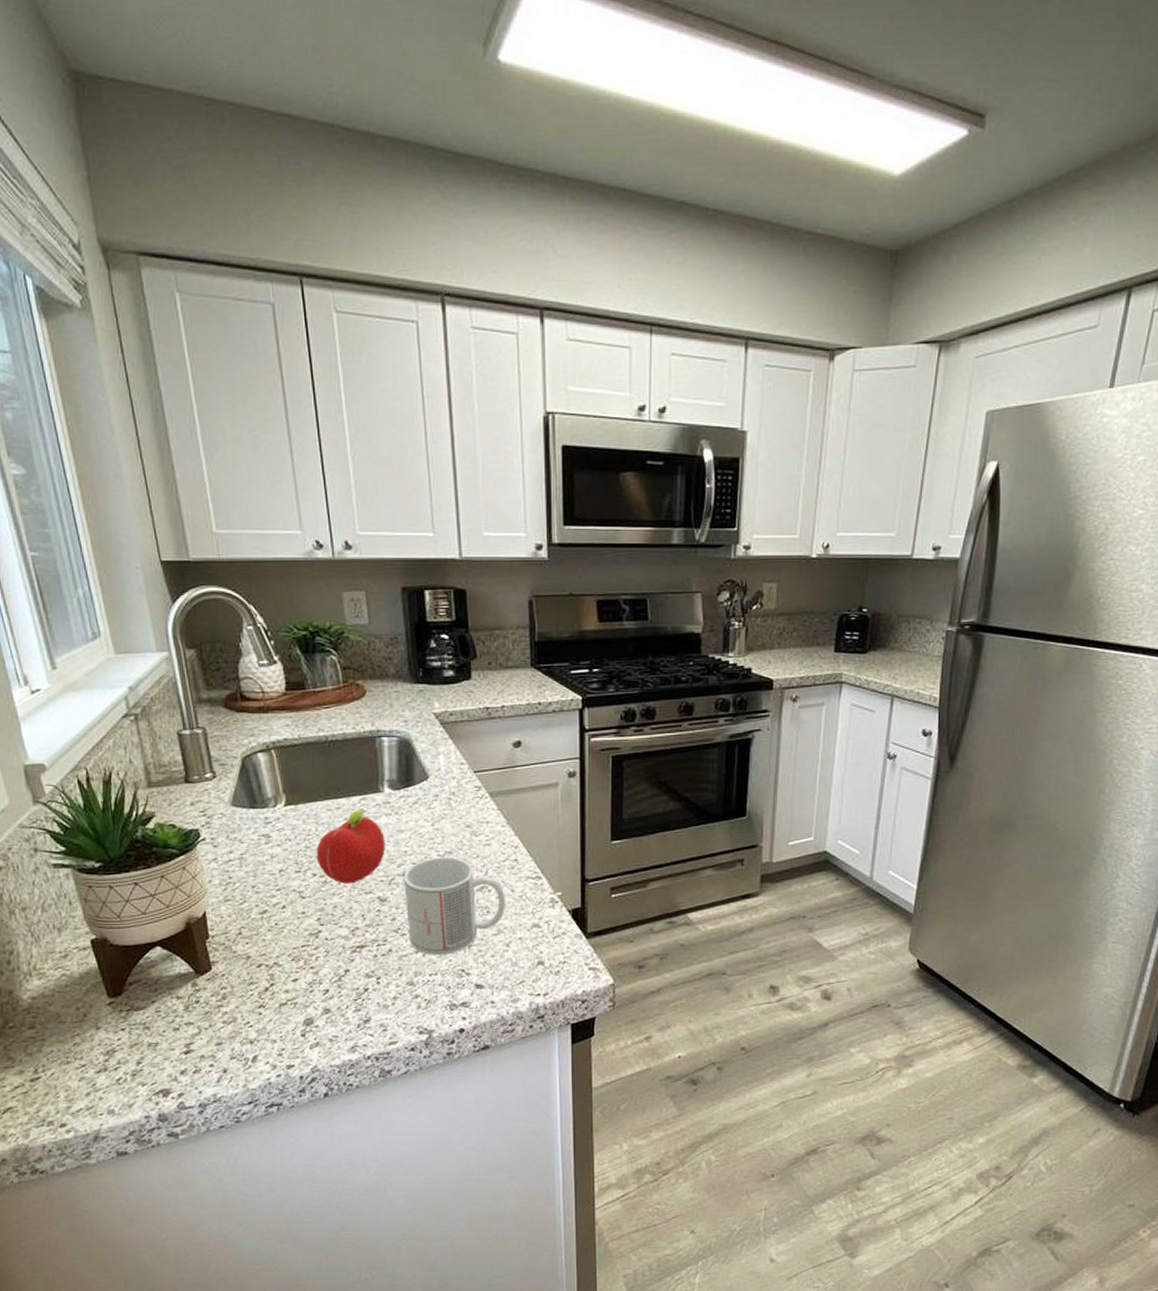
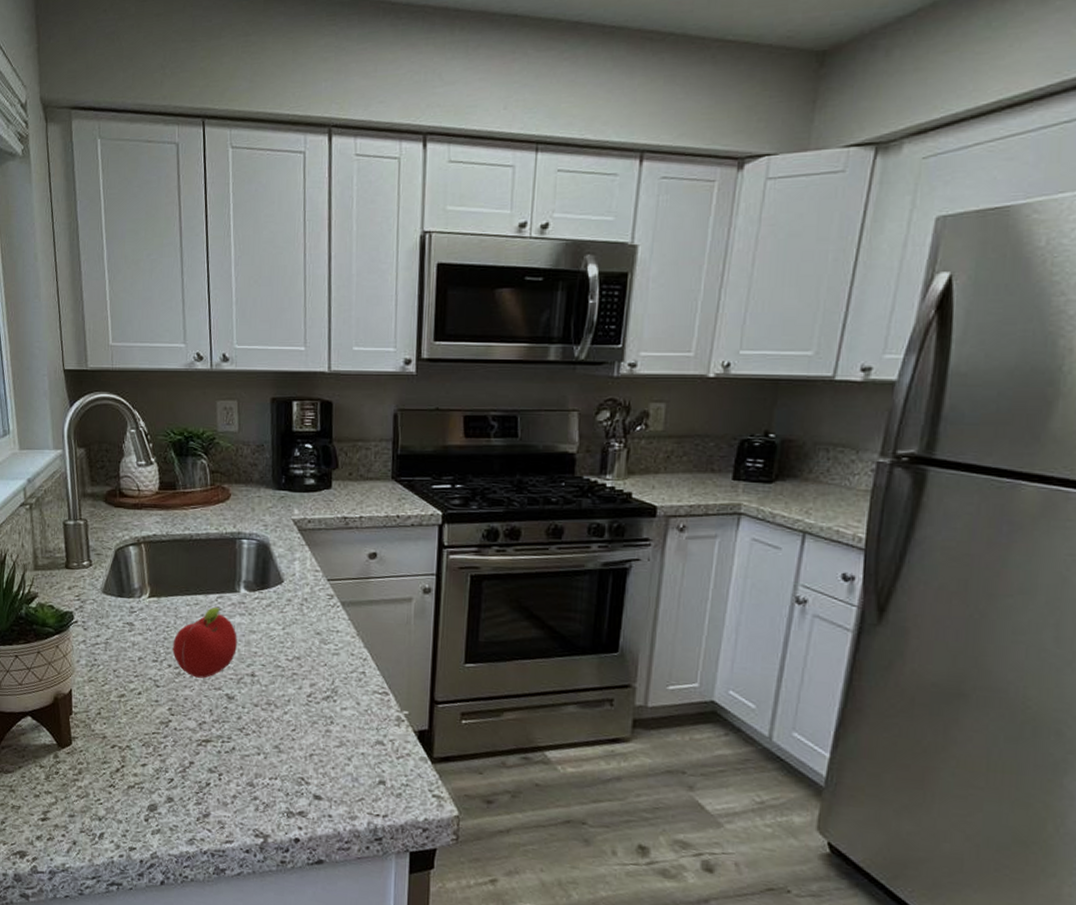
mug: present [403,857,506,955] -> none [251,661,351,761]

